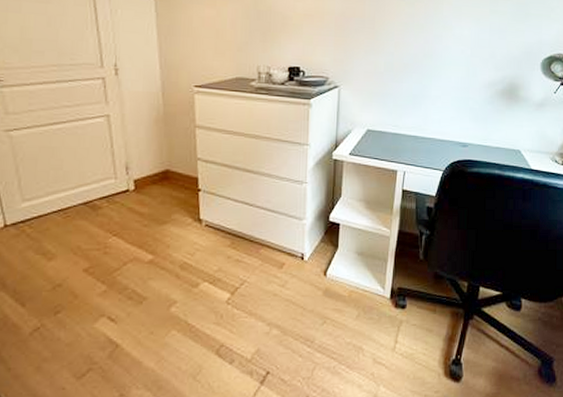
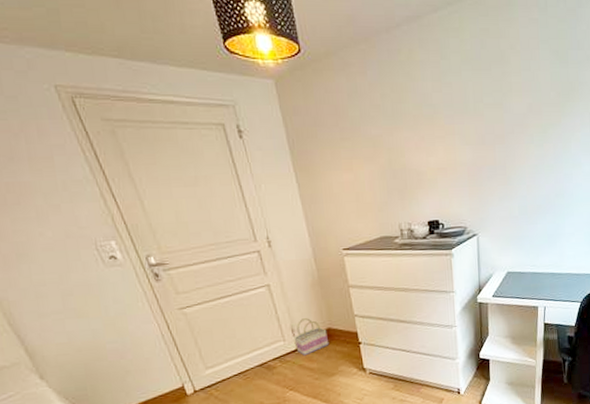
basket: none [127,156,166,198] -> present [294,318,330,356]

